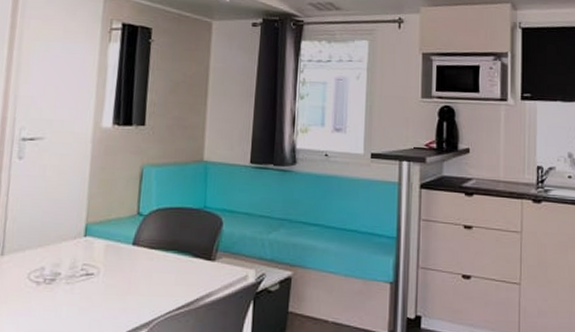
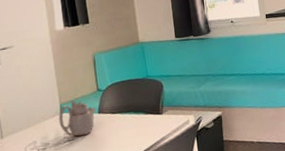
teapot: none [79,221,130,272] -> present [58,100,96,137]

